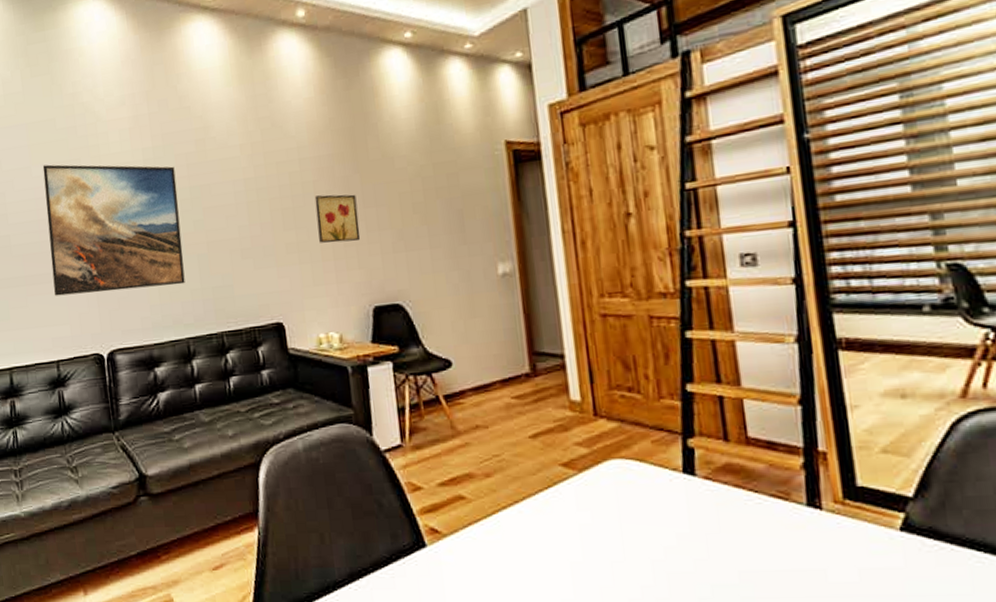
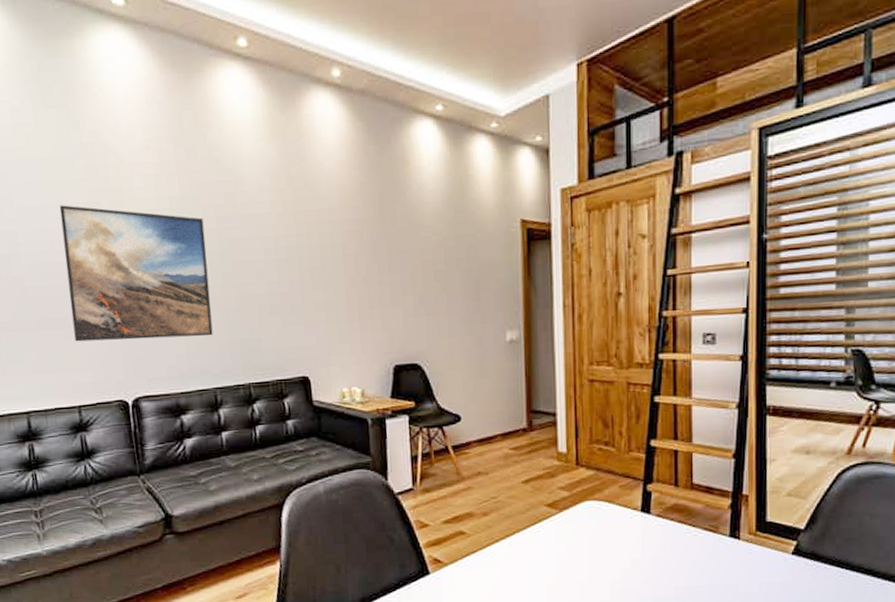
wall art: present [314,194,361,243] -> none [343,257,385,304]

